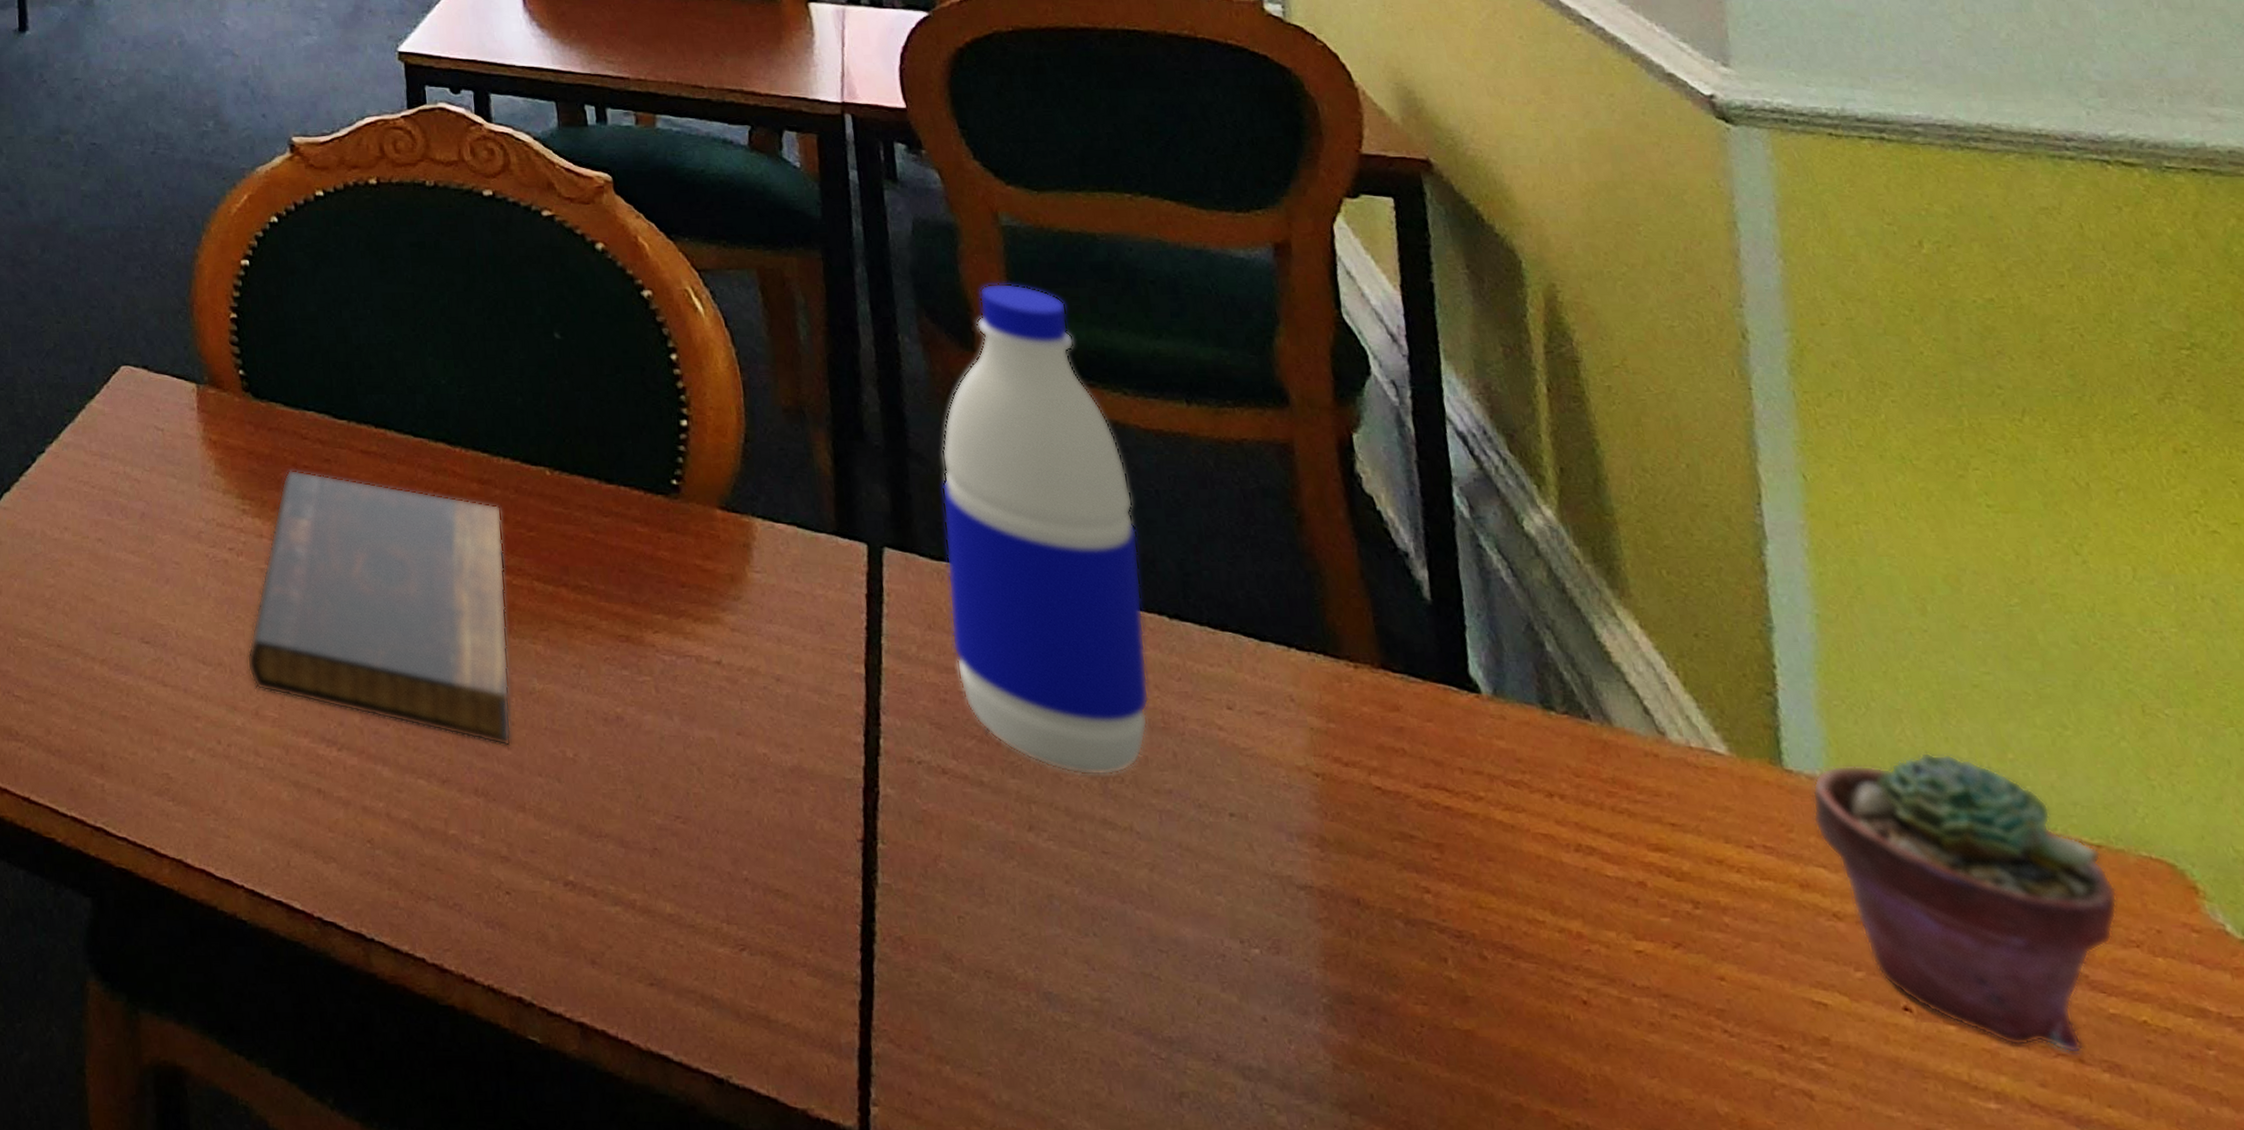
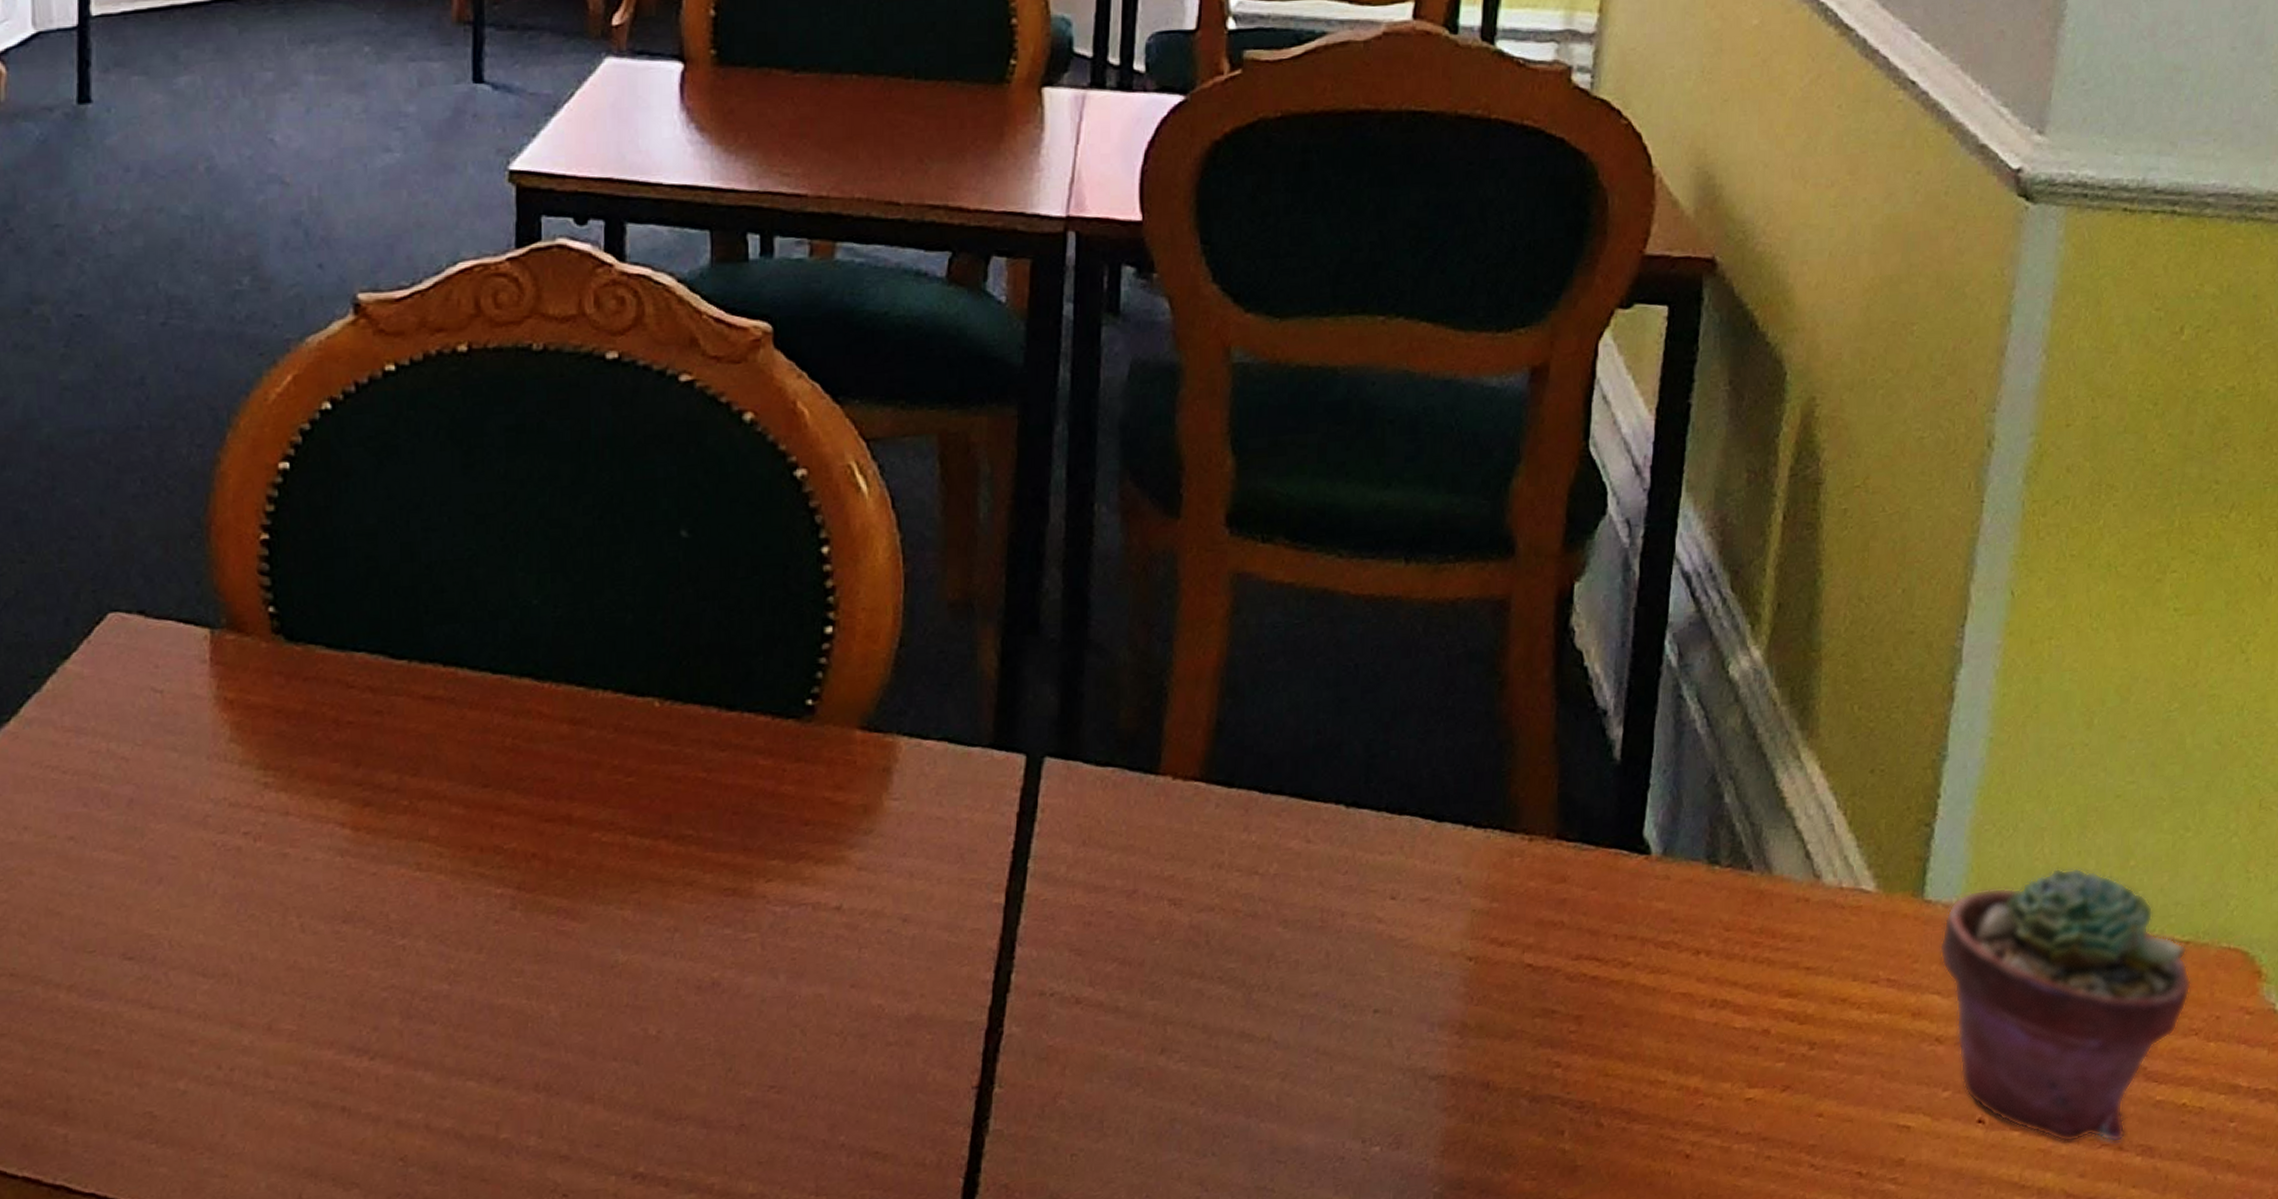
book: present [246,470,512,746] -> none [260,727,596,1031]
water bottle: present [941,283,1150,775] -> none [1107,433,1329,988]

